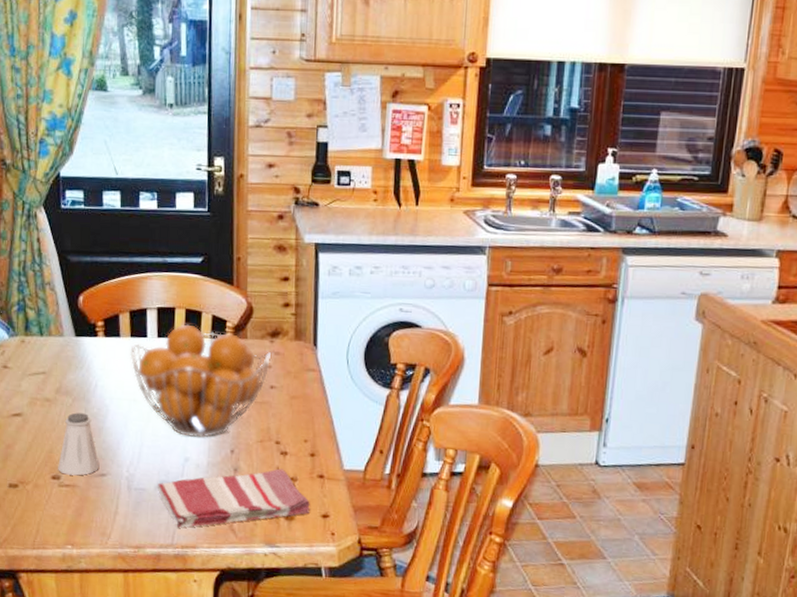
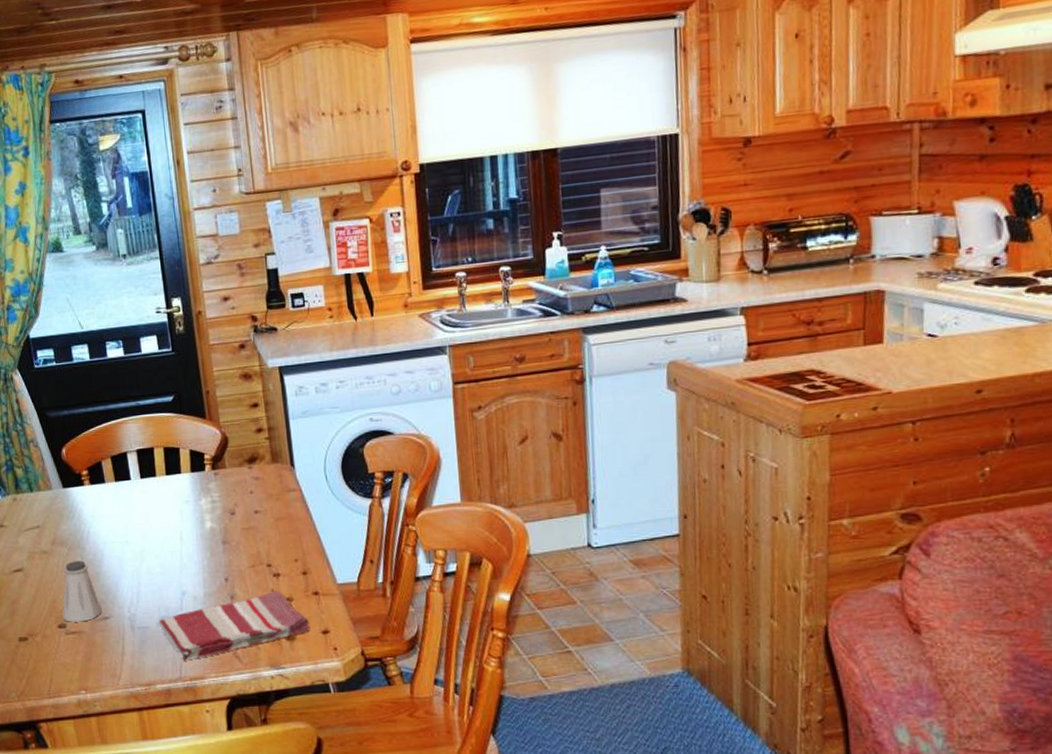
fruit basket: present [130,324,272,438] -> none [116,462,252,571]

